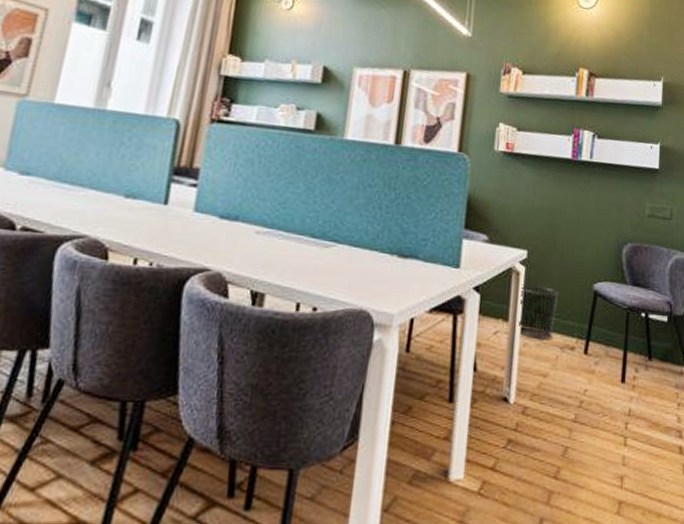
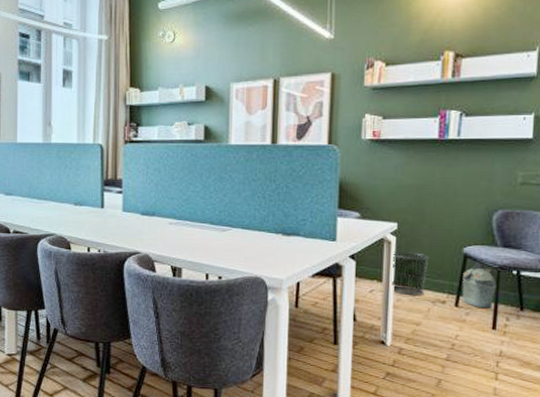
military canteen: none [591,301,626,358] -> present [462,262,496,309]

